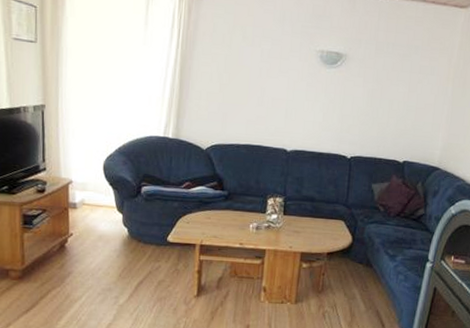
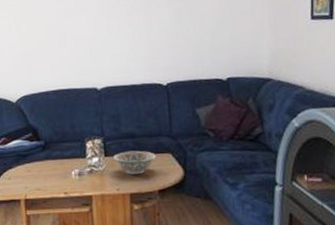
decorative bowl: none [291,213,330,236] -> present [113,150,156,175]

